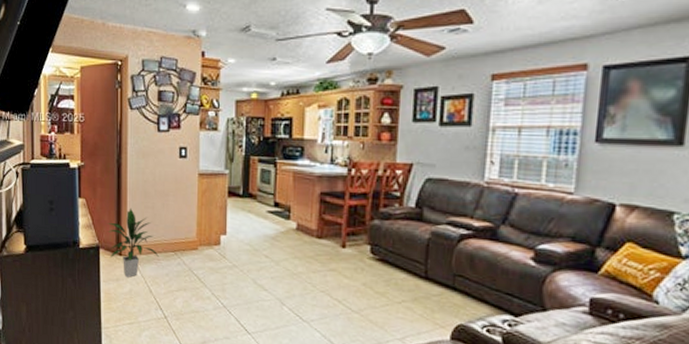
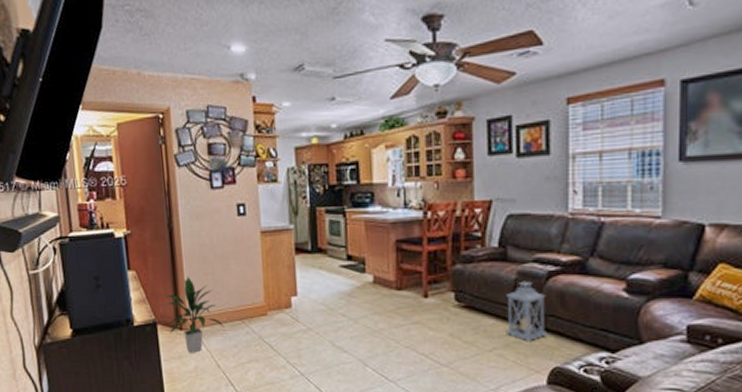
lantern: none [415,241,457,299] -> present [506,281,547,342]

